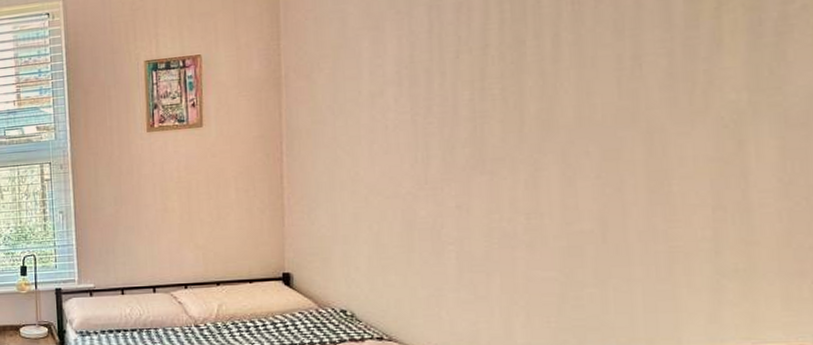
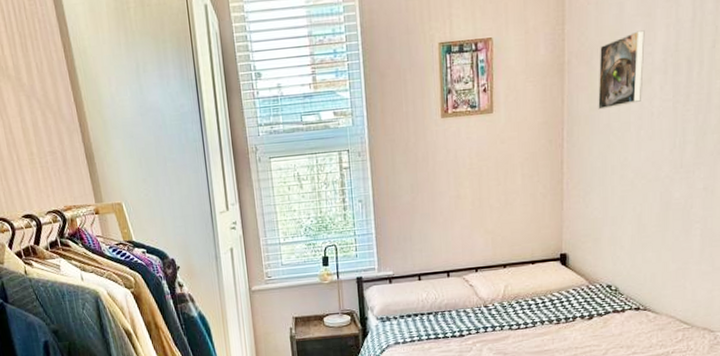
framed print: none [320,43,374,123] -> present [598,30,645,110]

